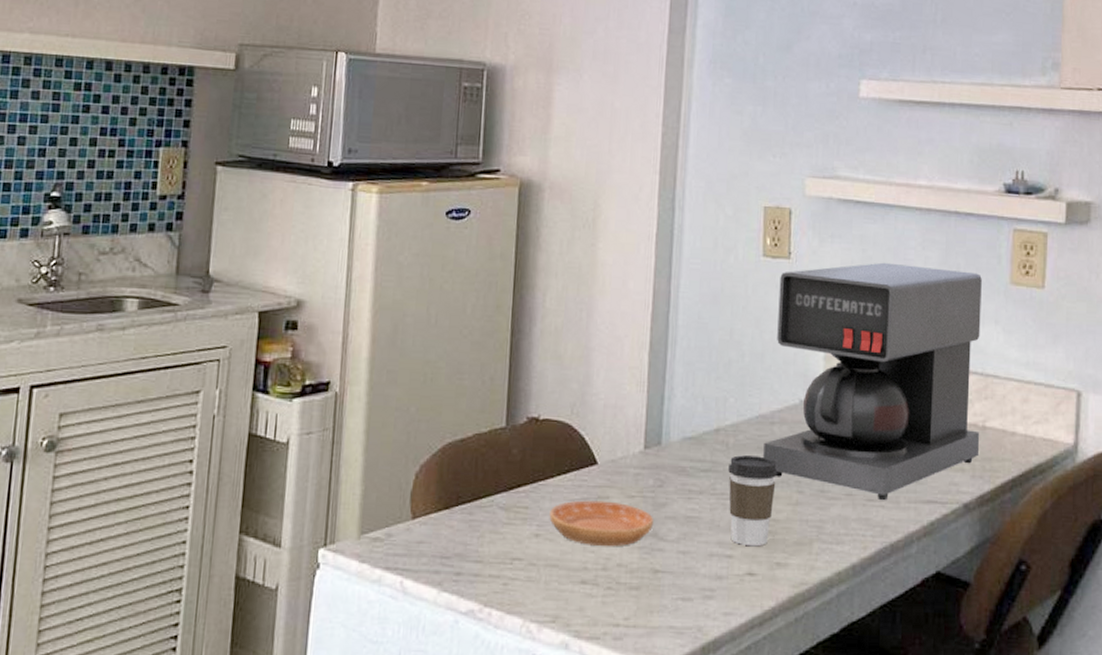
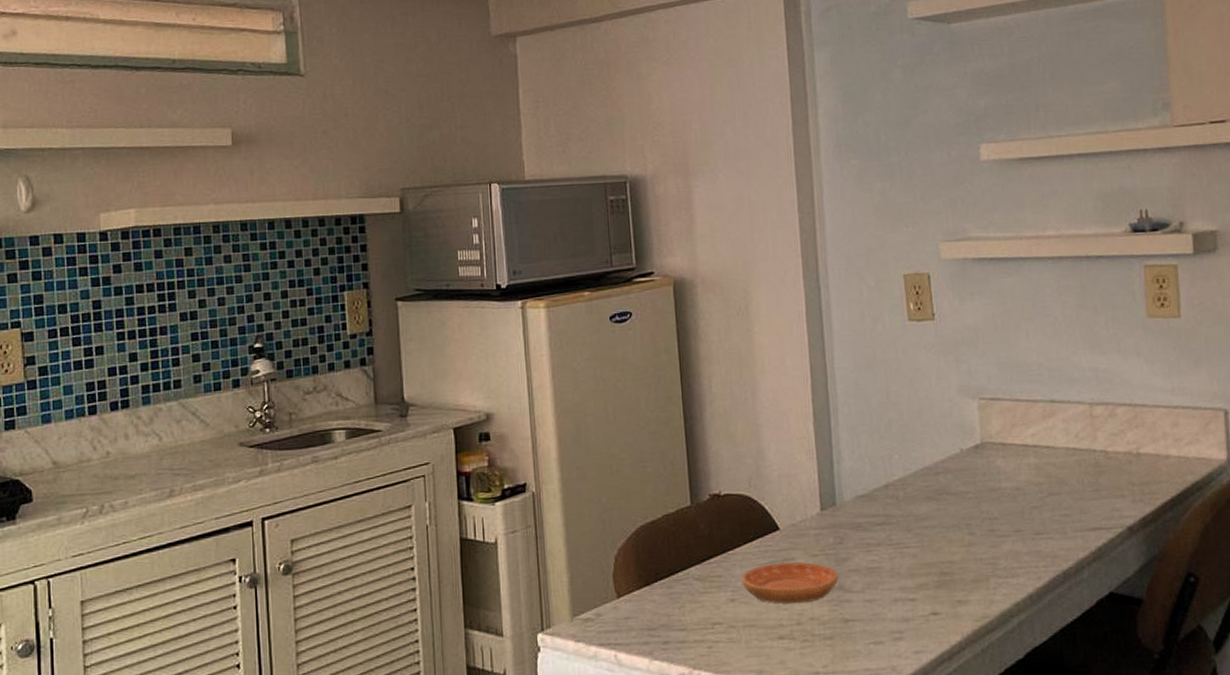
coffee cup: present [728,455,778,547] -> none [901,505,948,589]
coffee maker: present [763,262,982,501] -> none [927,311,1136,533]

